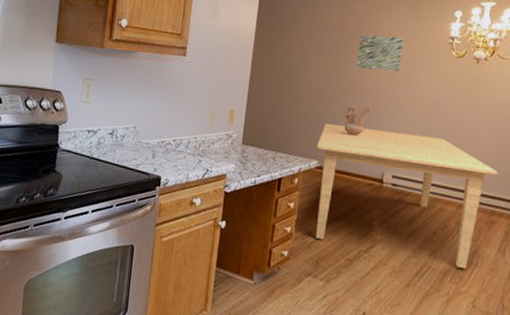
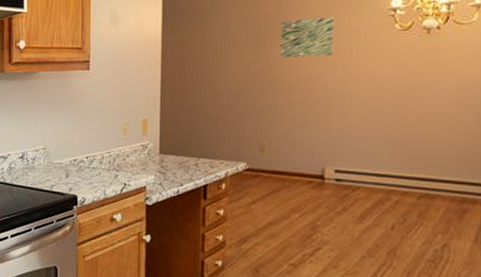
dining table: present [316,123,498,268] -> none [243,121,466,264]
ceramic vessel: present [344,105,372,136] -> none [272,97,303,131]

